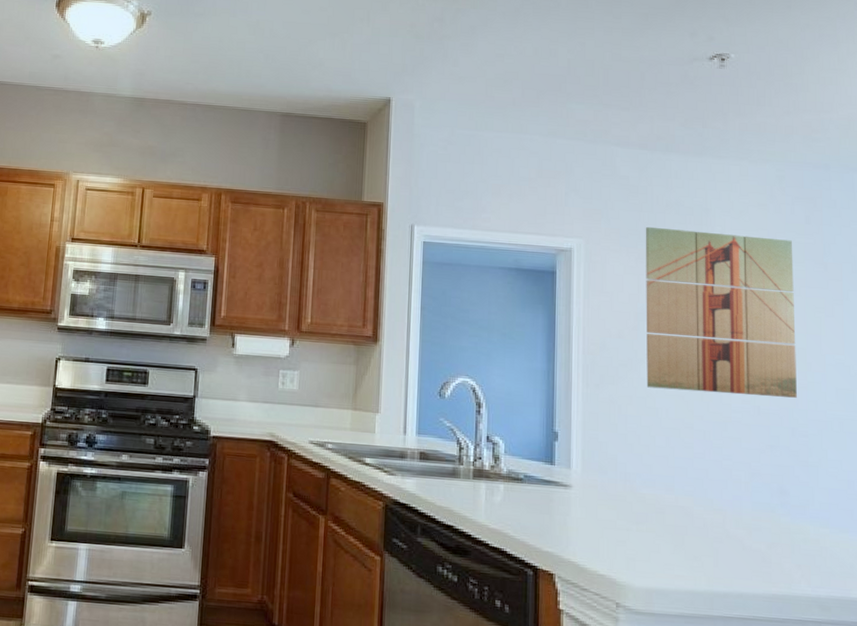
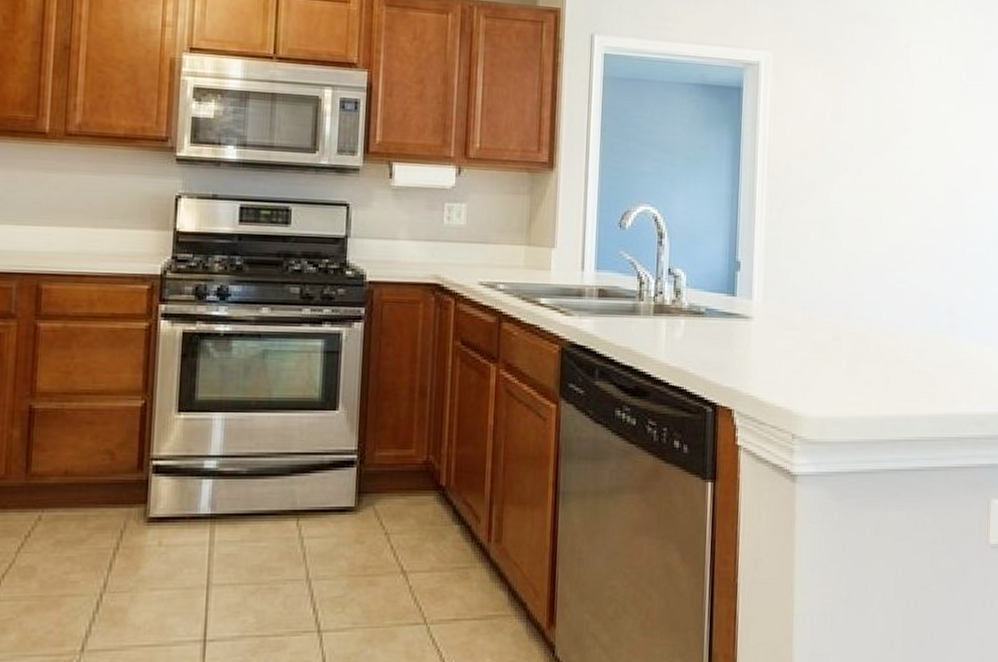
wall art: present [645,226,797,398] -> none [828,38,973,217]

